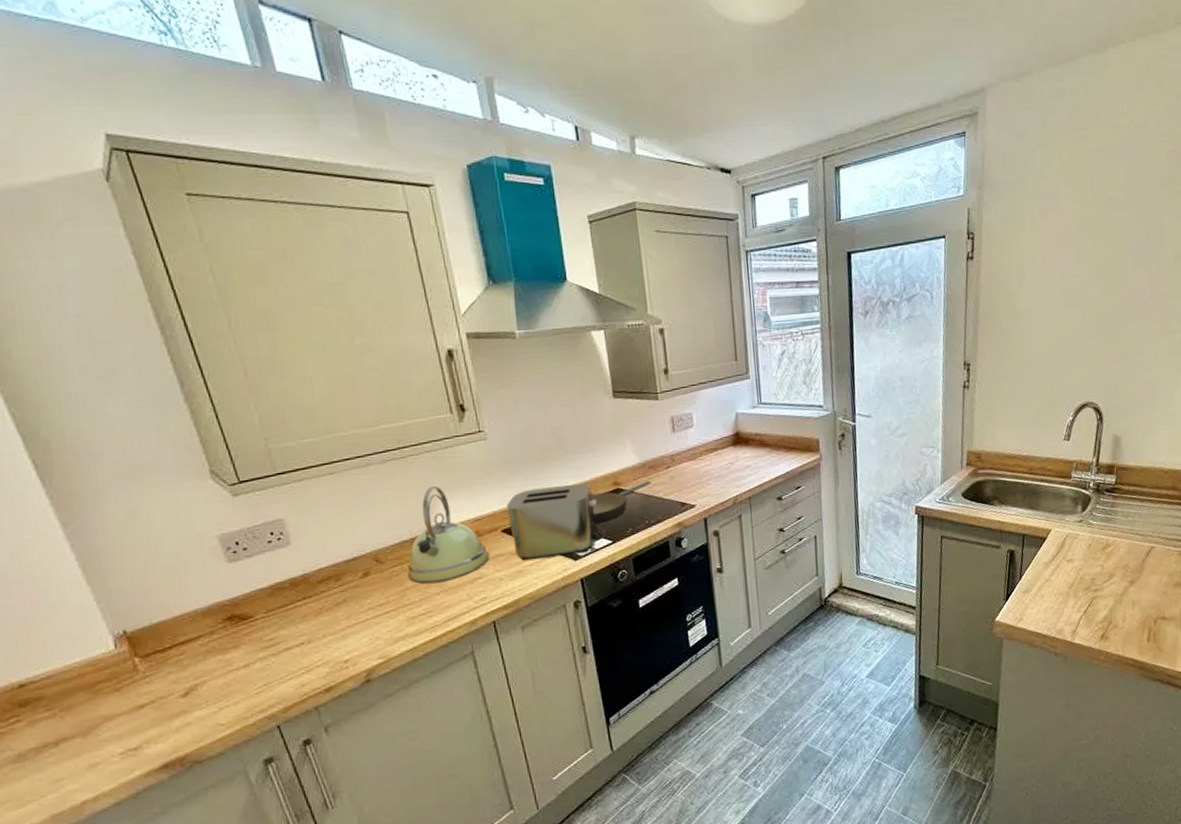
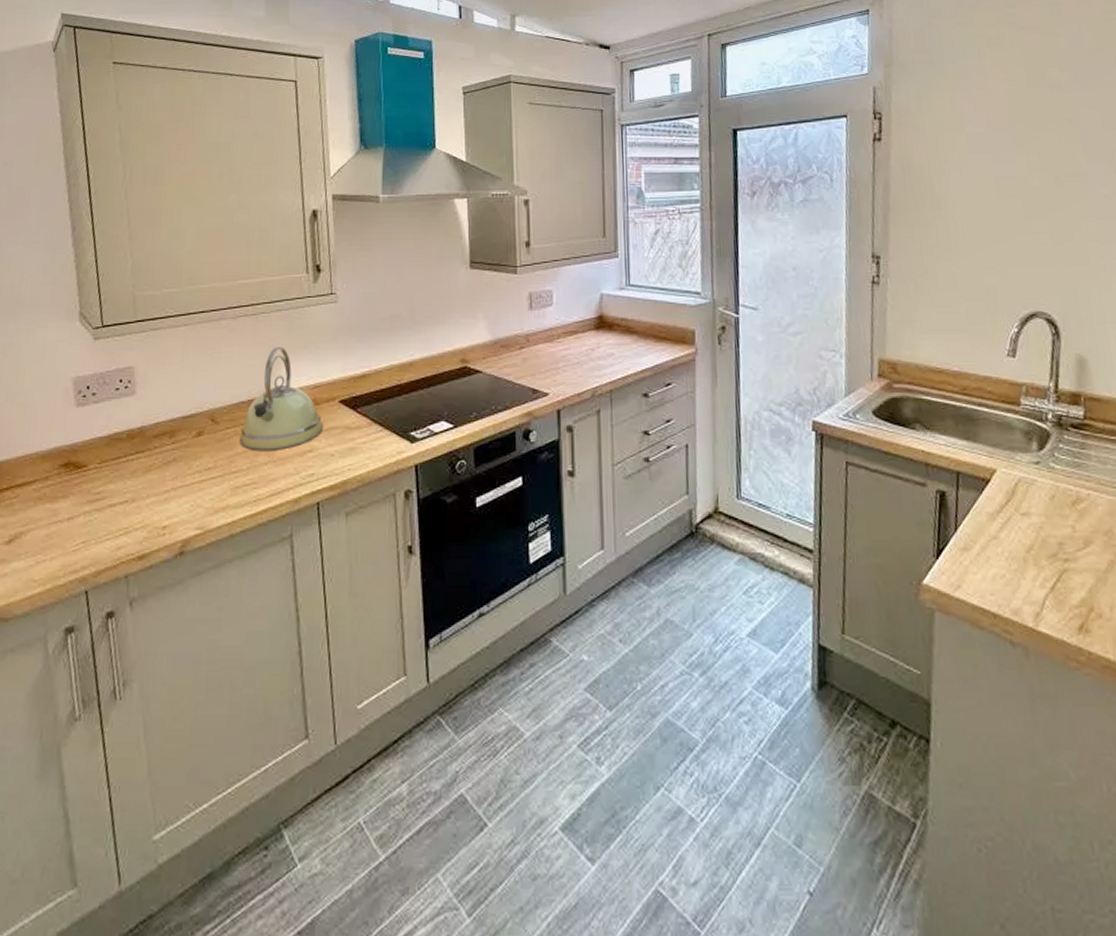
toaster: present [506,483,600,561] -> none [347,357,441,437]
frying pan: present [590,480,651,524] -> none [436,361,502,403]

